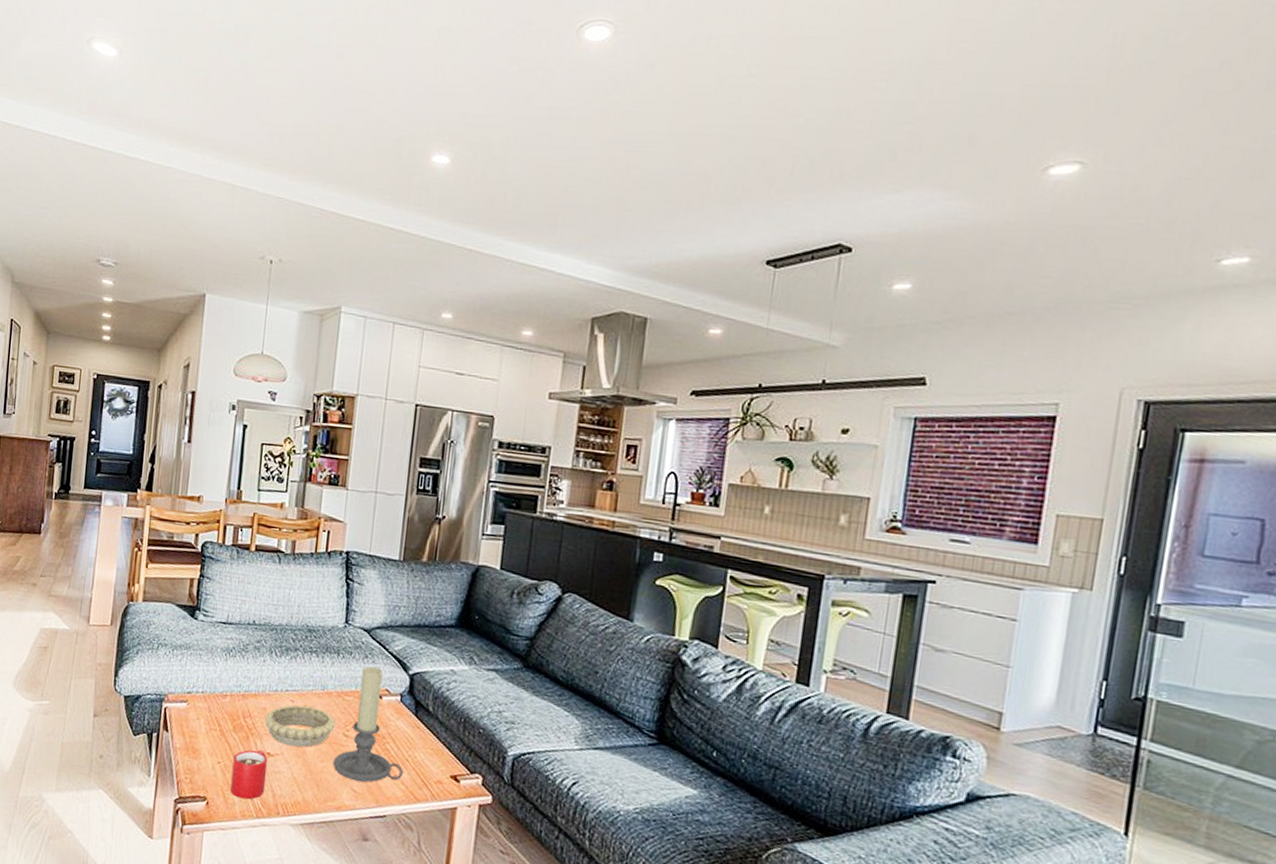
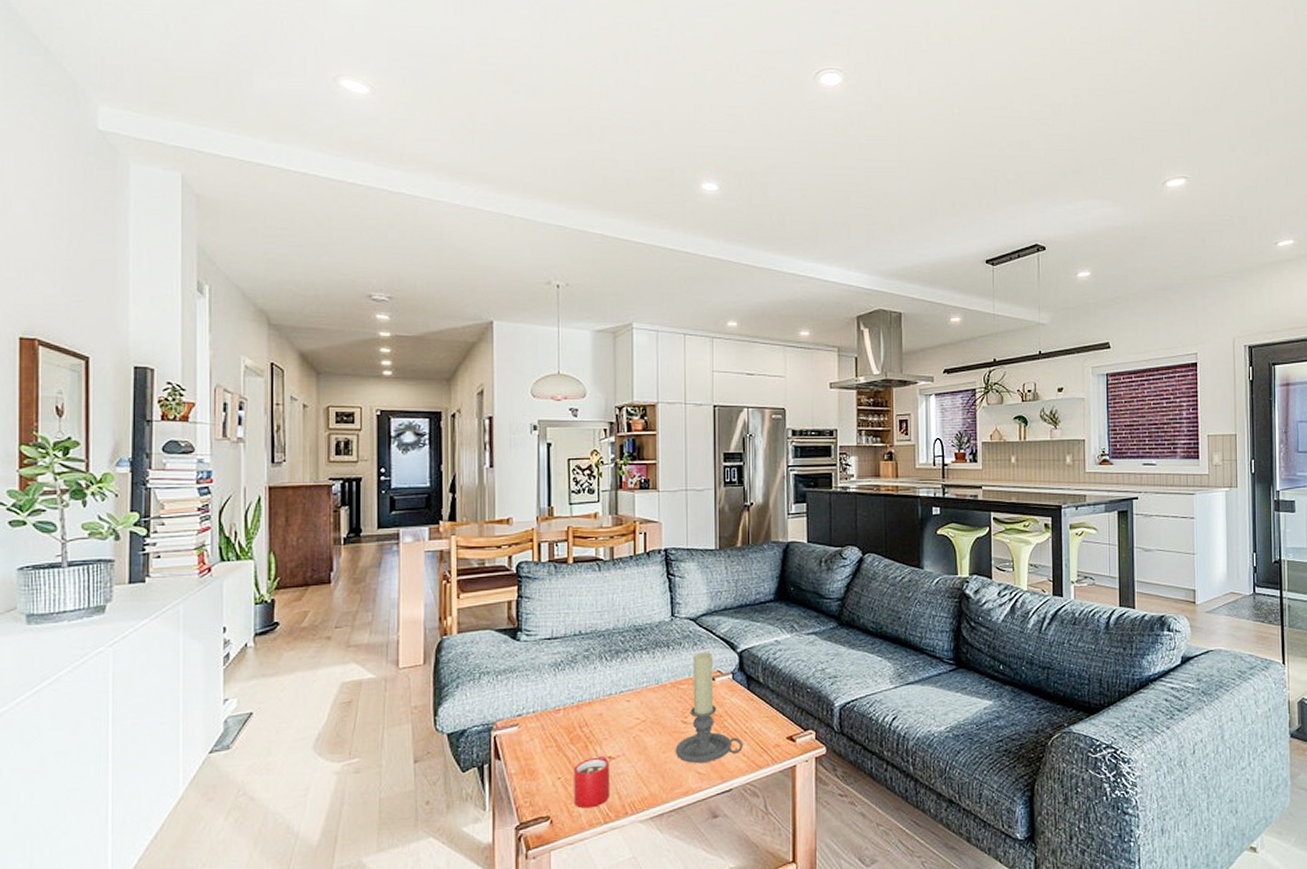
decorative bowl: present [264,705,336,748] -> none [602,702,673,745]

